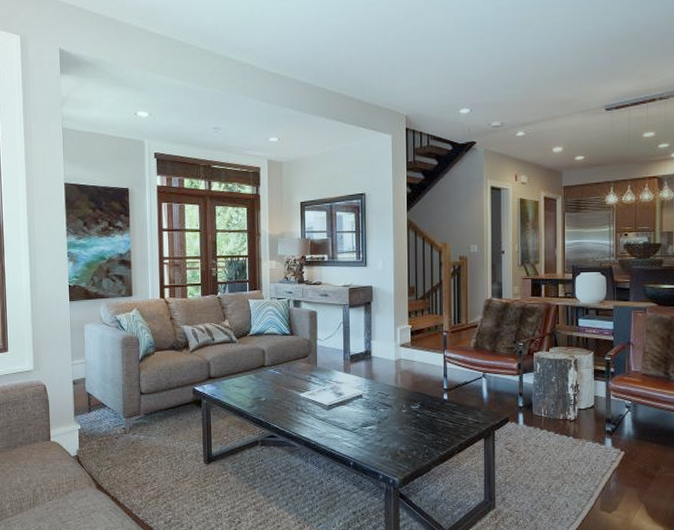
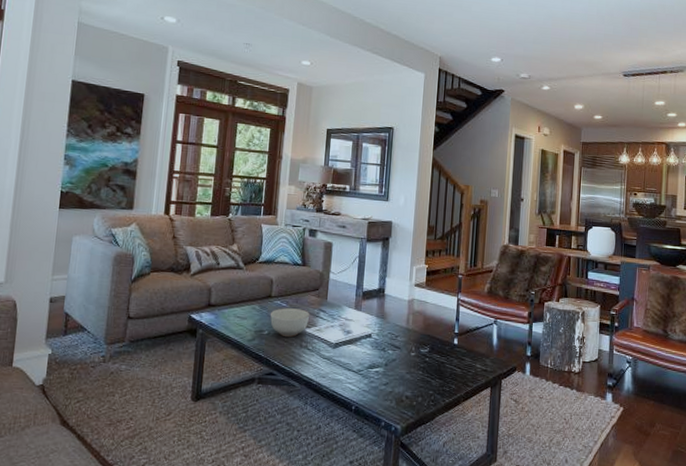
bowl: none [265,375,303,402] -> present [270,308,310,337]

